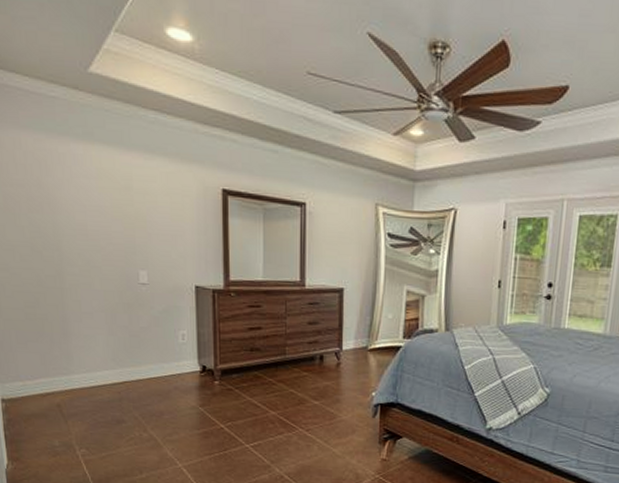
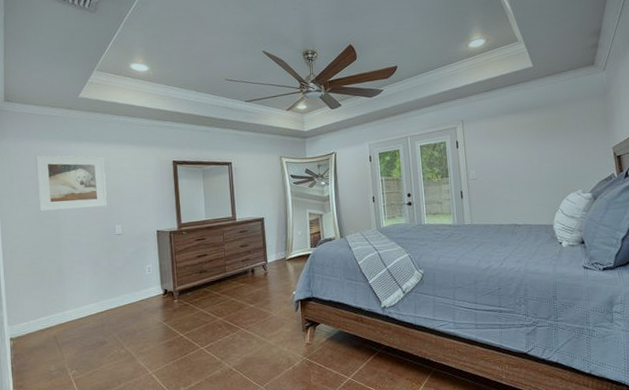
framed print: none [27,154,128,242] -> present [35,155,107,211]

